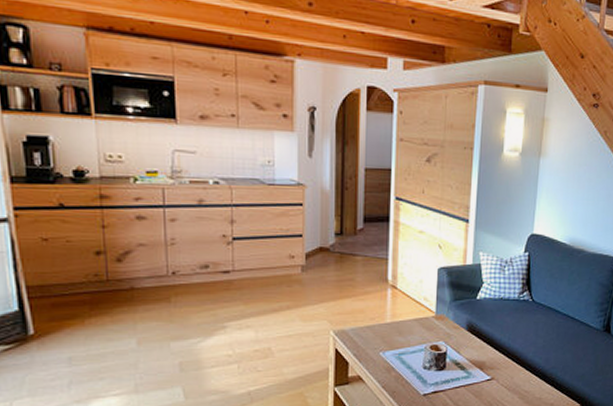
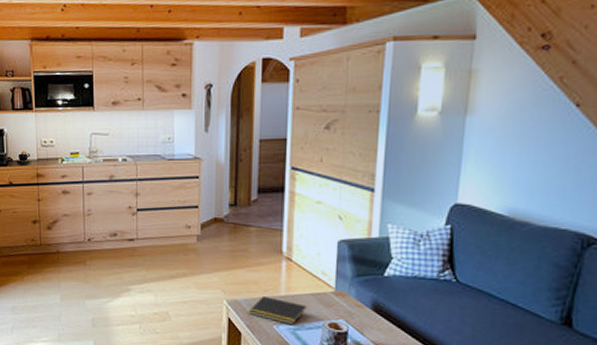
notepad: none [355,325,411,351] -> present [248,297,307,325]

